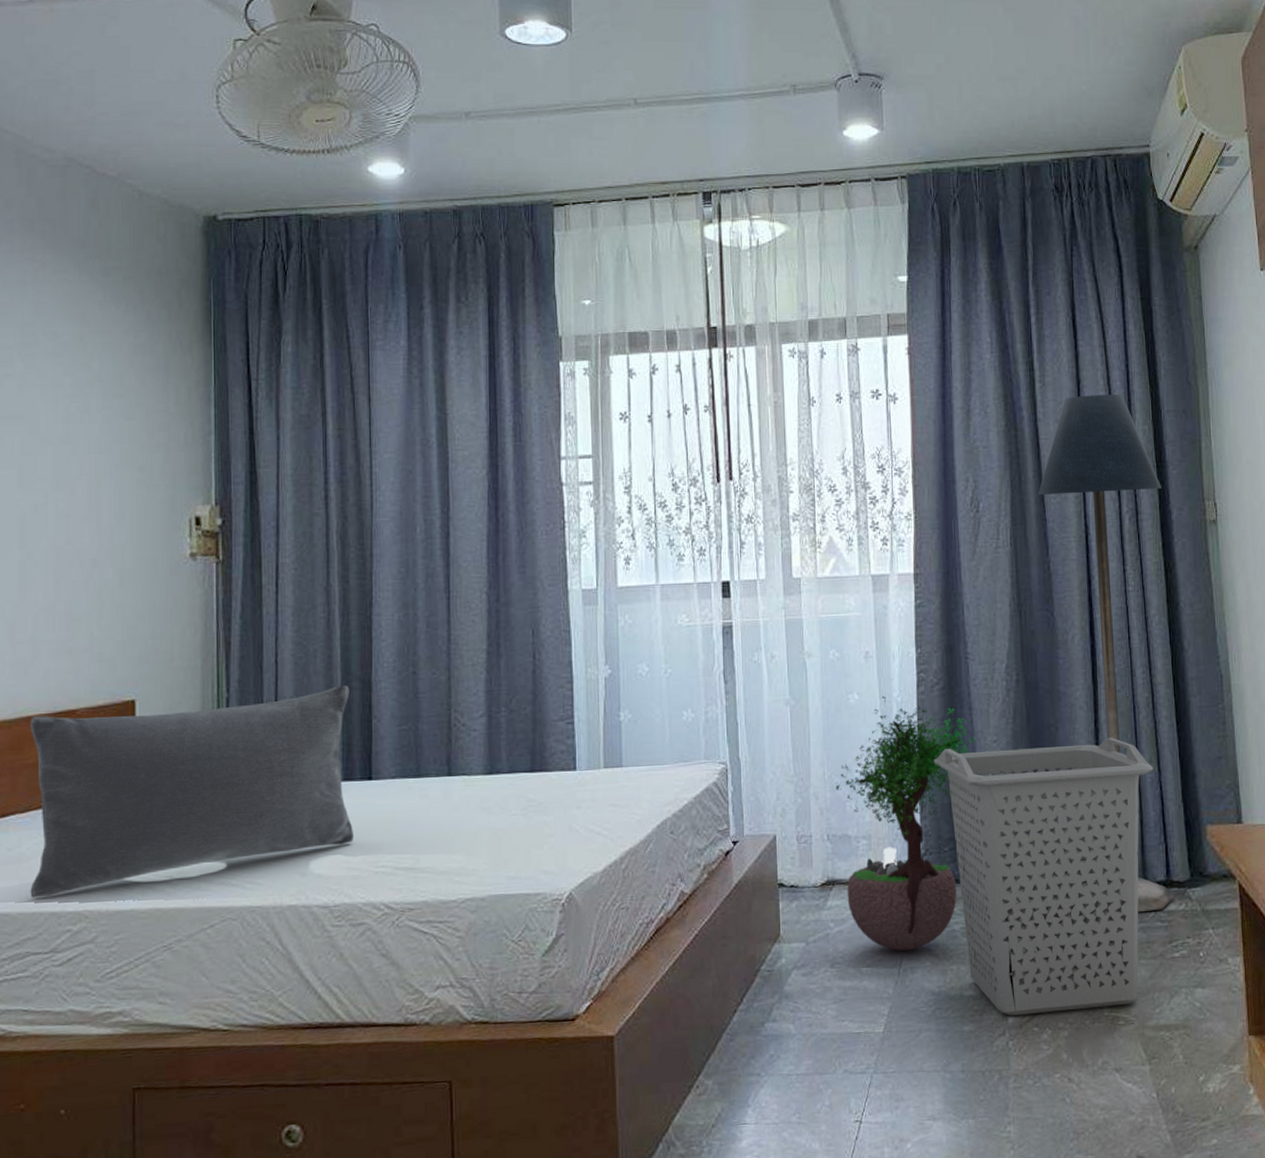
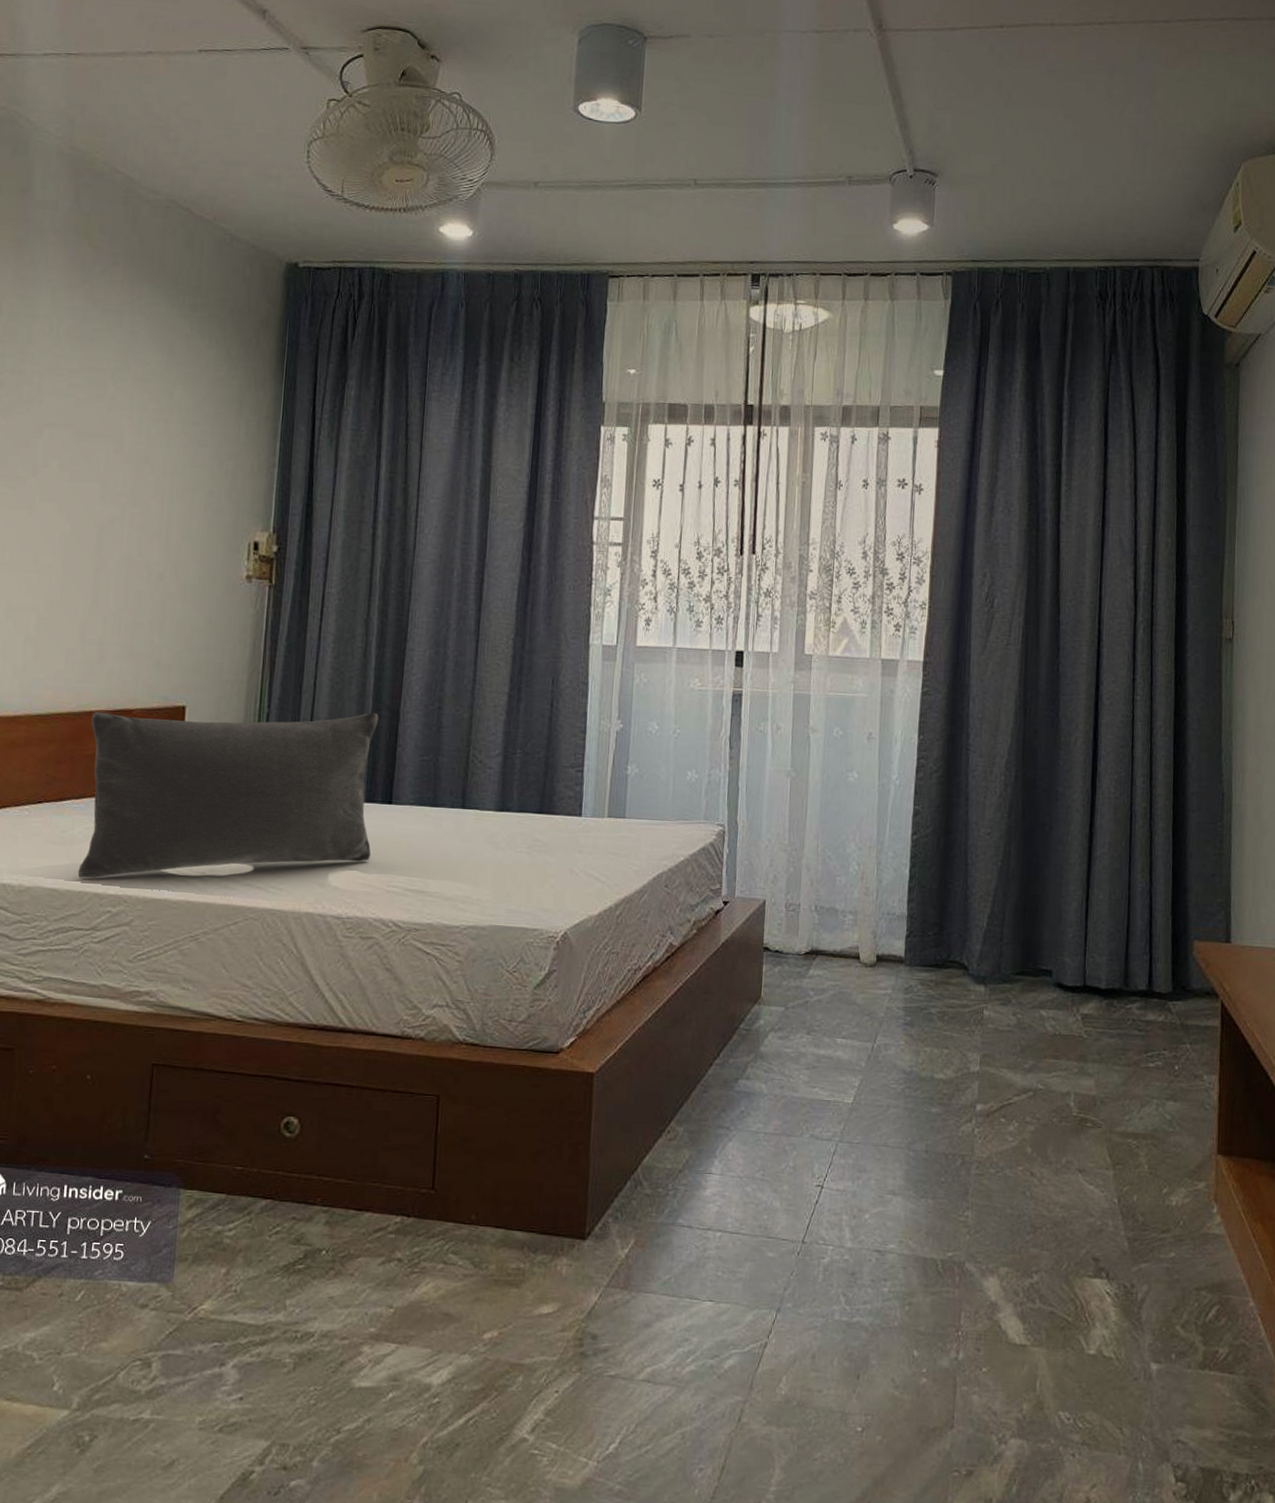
potted tree: present [835,696,977,951] -> none [827,777,970,1028]
laundry basket: present [933,738,1154,1016] -> none [925,836,1146,1108]
floor lamp: present [1038,394,1174,913] -> none [1054,502,1179,1020]

